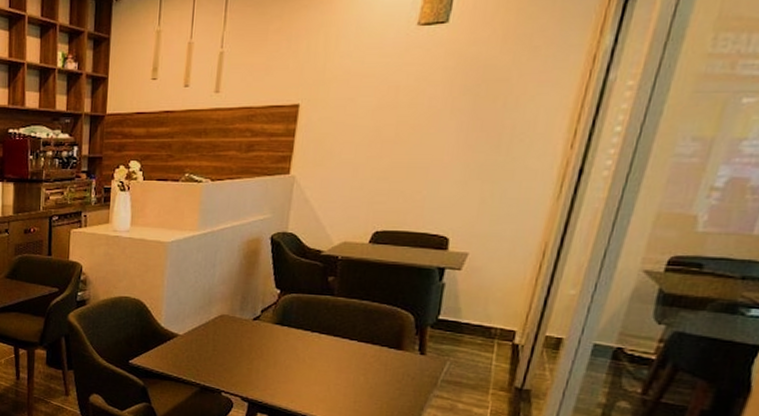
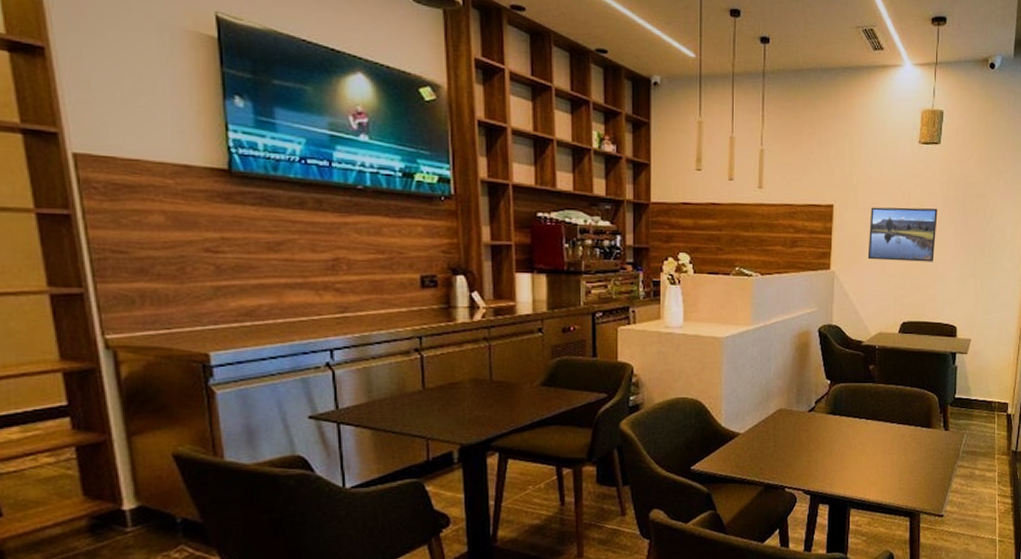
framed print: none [336,100,436,163] -> present [867,207,938,262]

